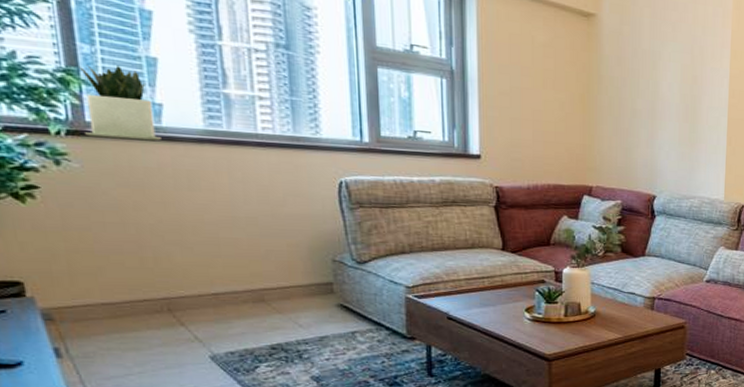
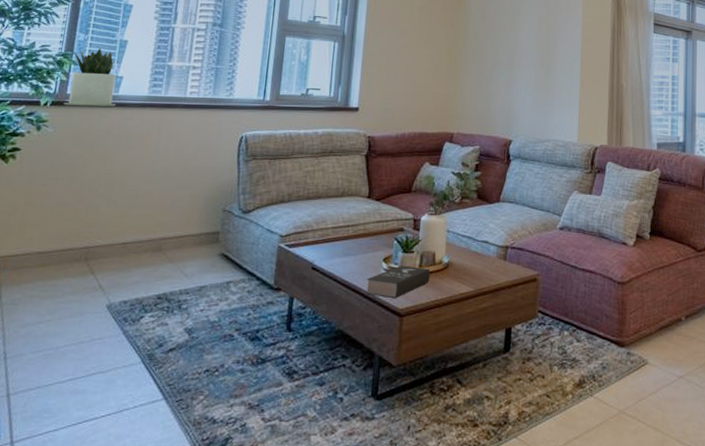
book: none [509,315,576,345] -> present [365,265,430,298]

